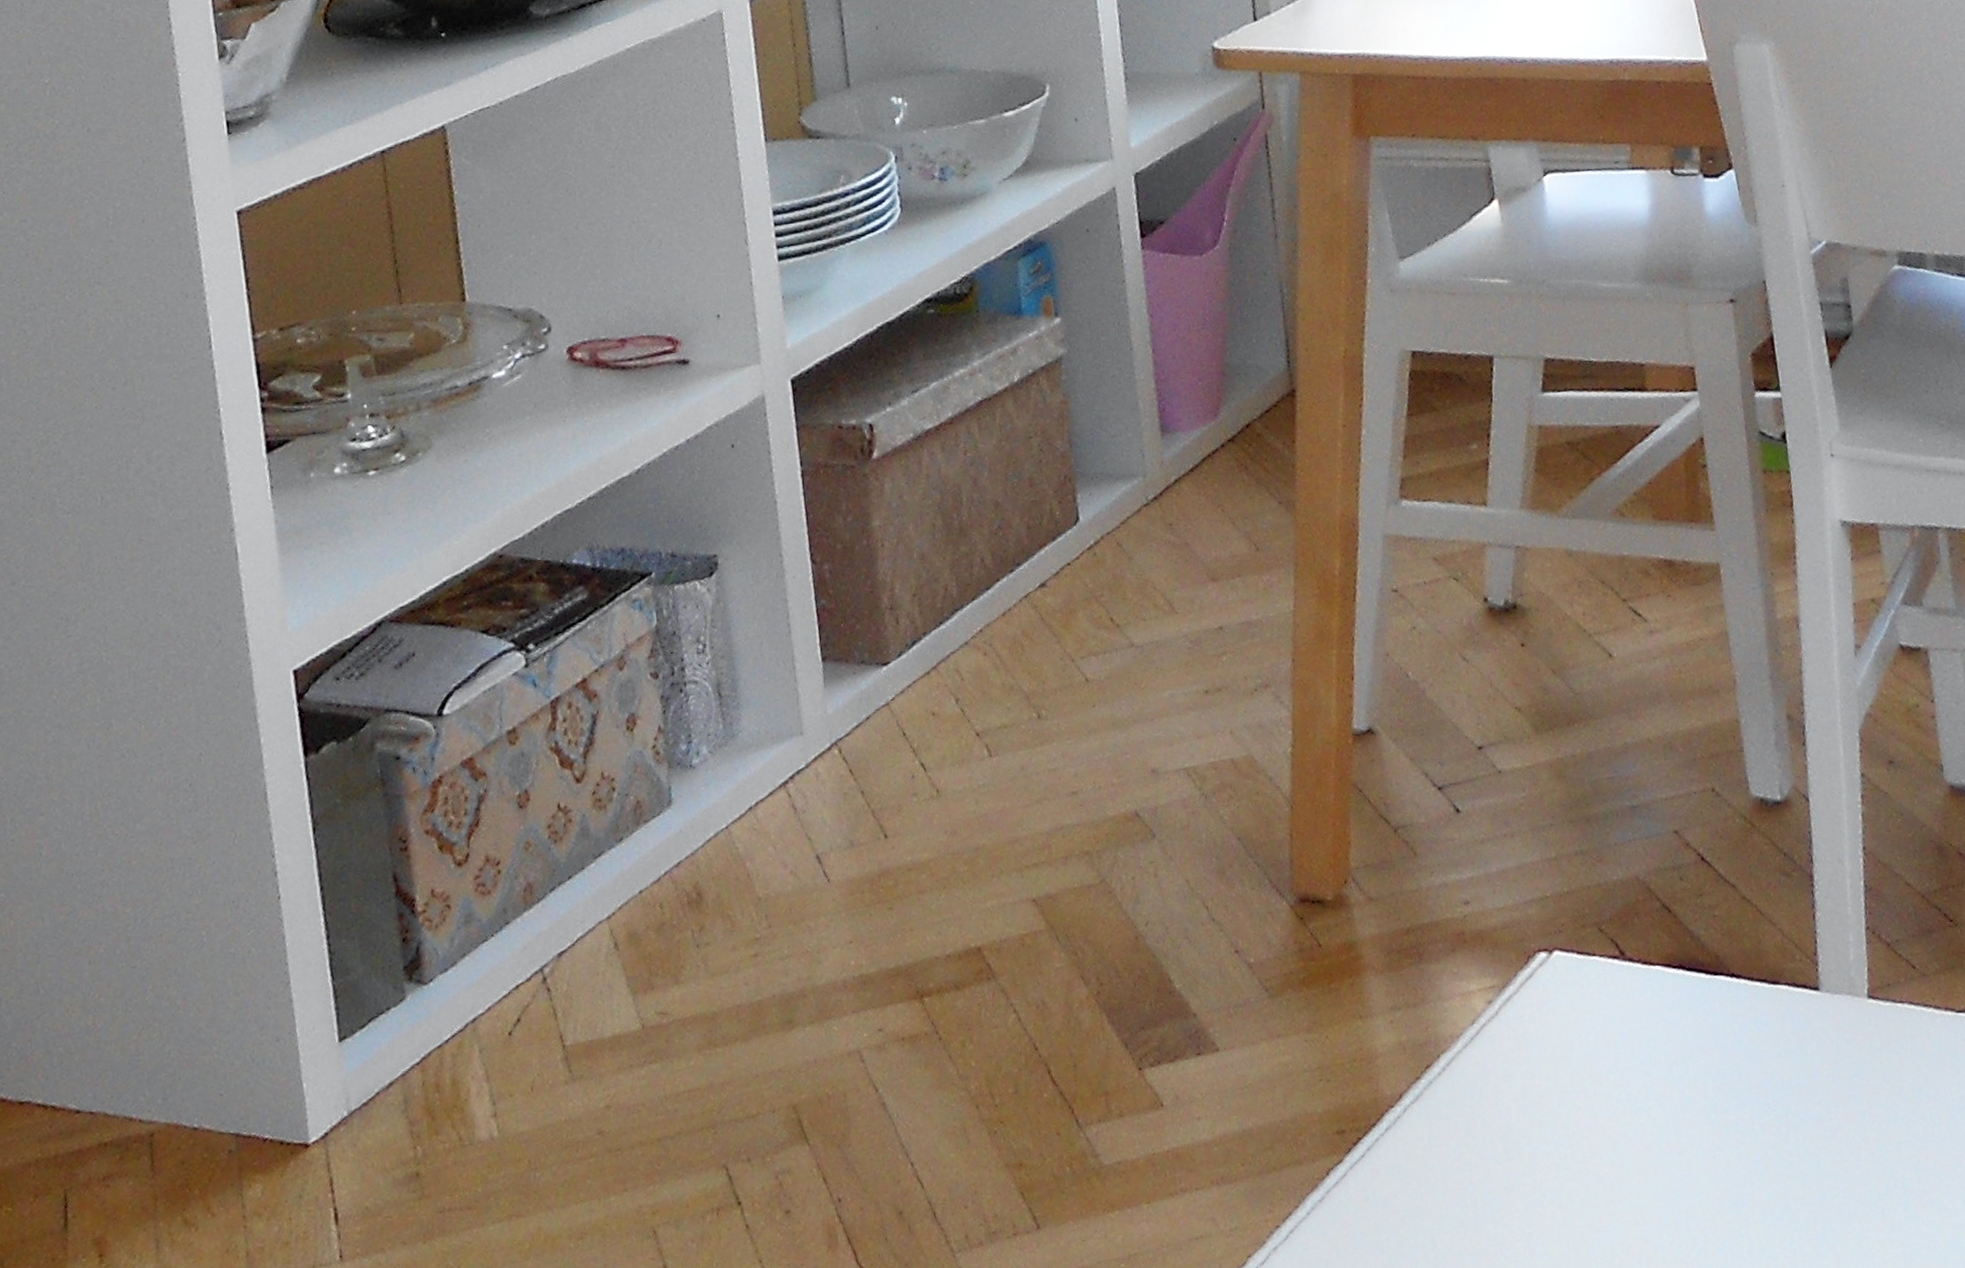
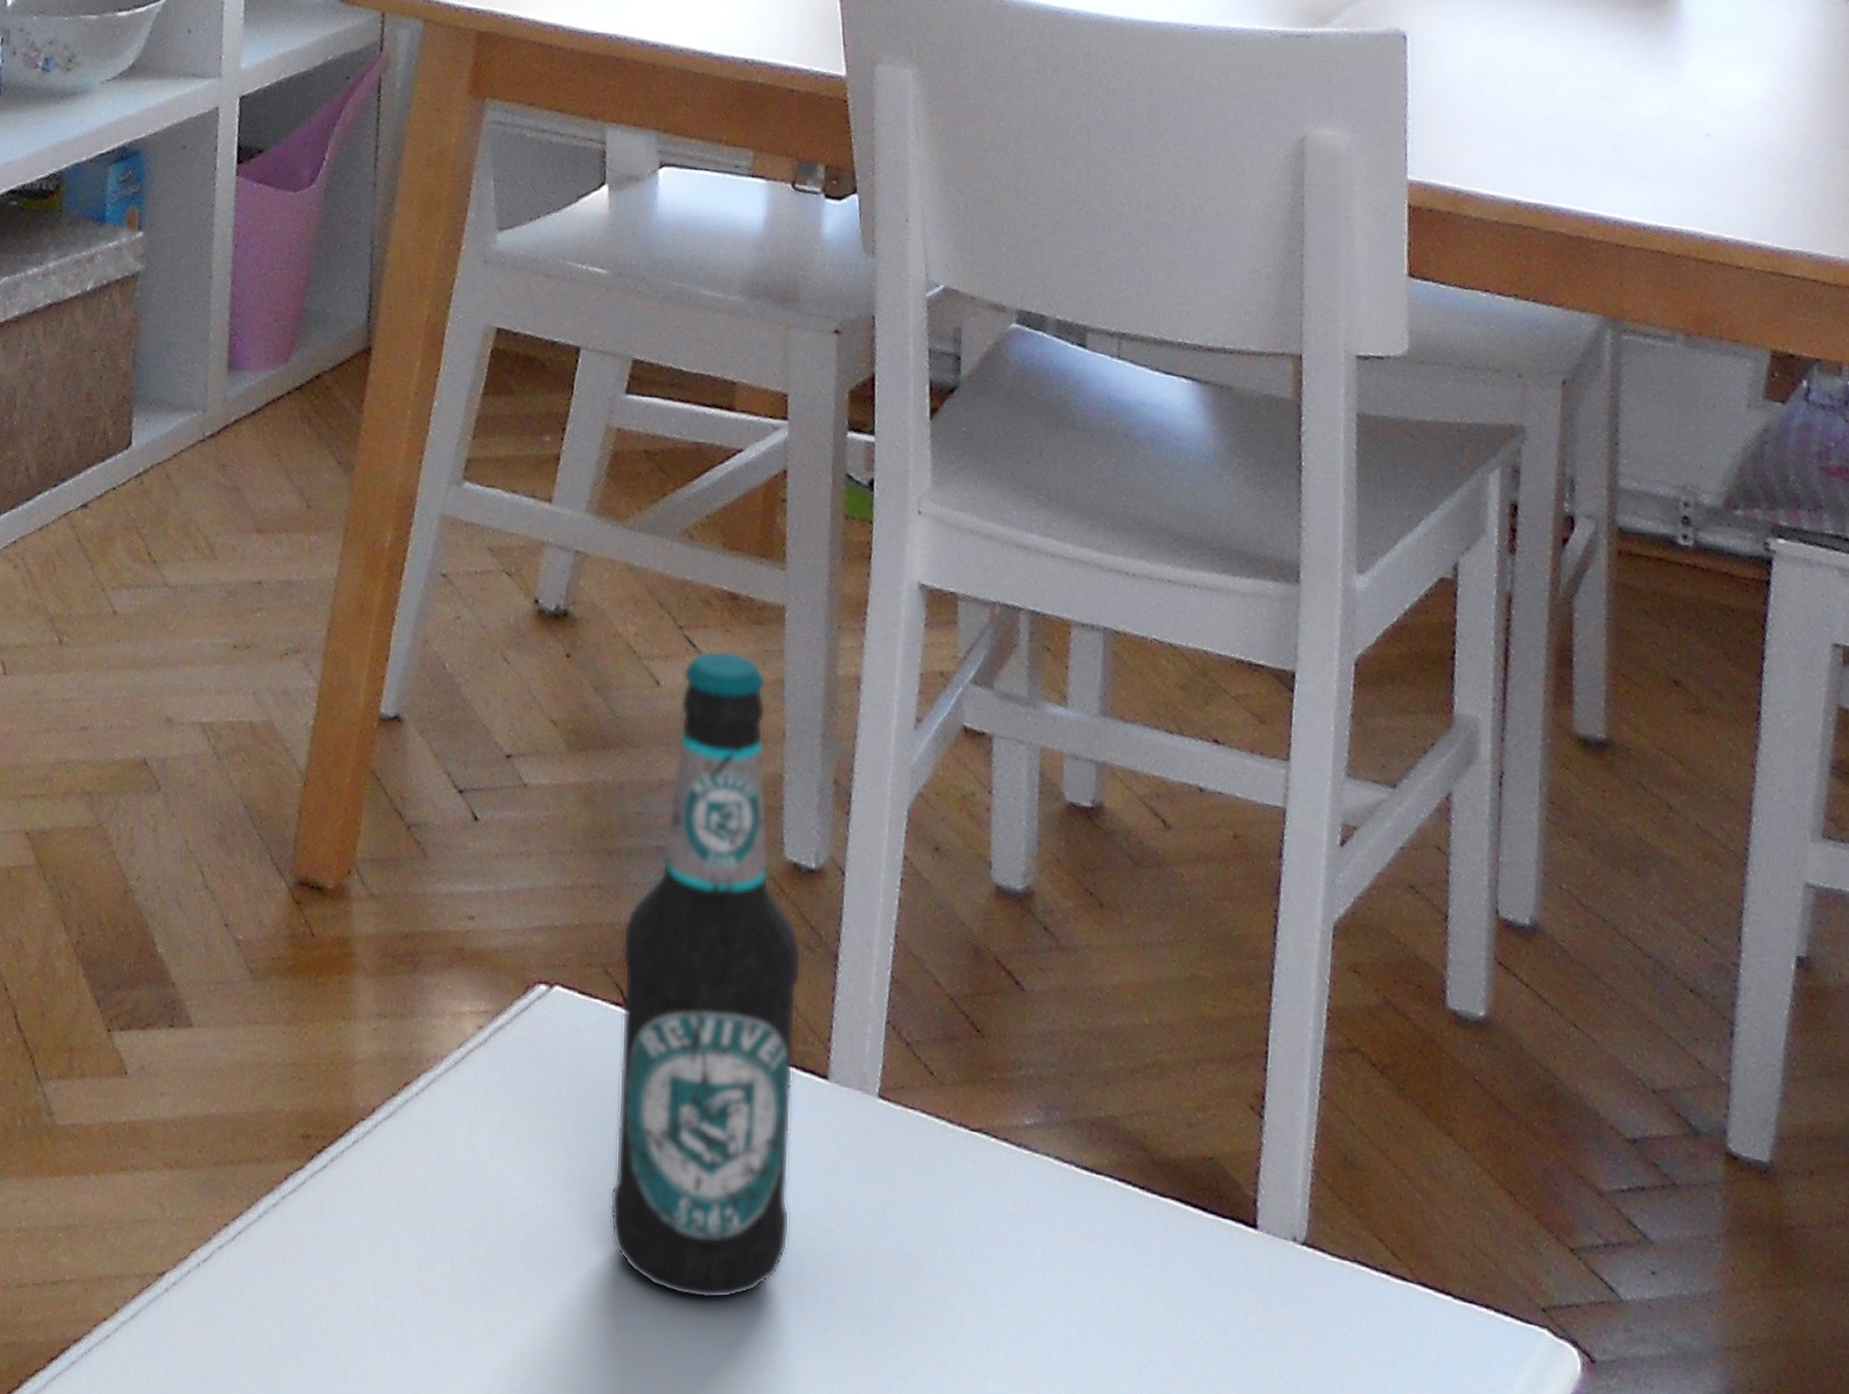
bottle: none [1610,613,1804,1212] -> present [610,651,802,1299]

